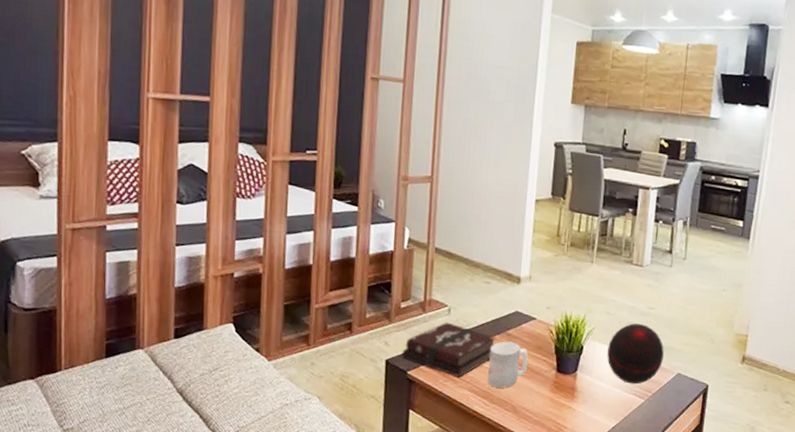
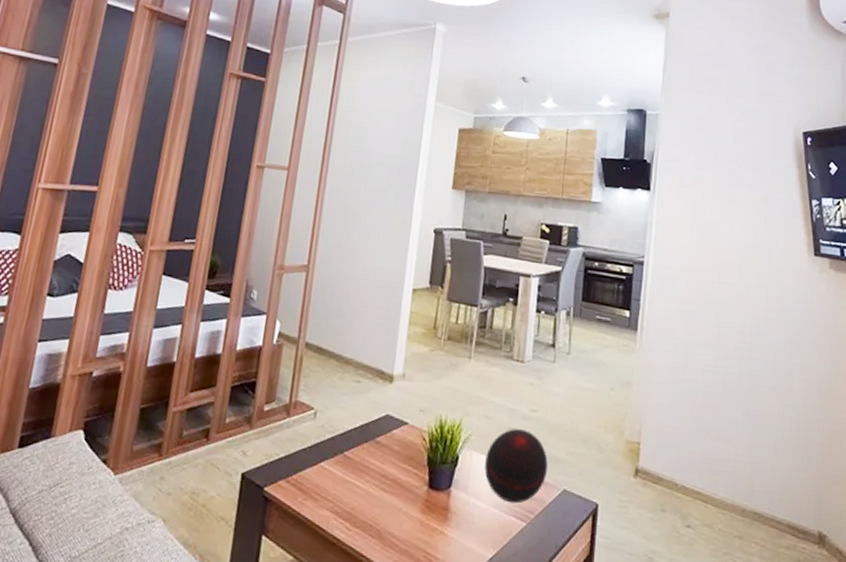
hardback book: present [401,322,496,378] -> none [259,427,364,495]
mug: present [488,341,528,388] -> none [351,450,398,508]

